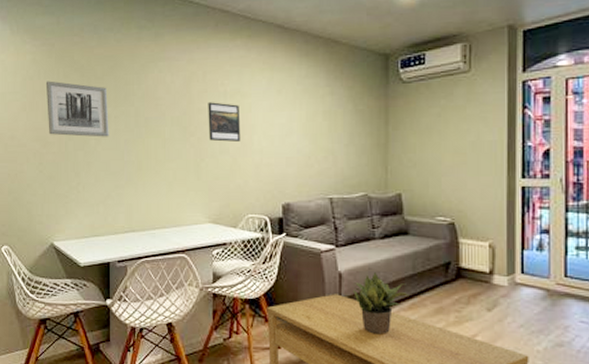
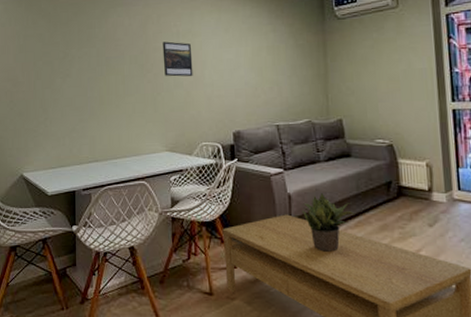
wall art: present [45,81,109,137] -> none [16,27,74,76]

